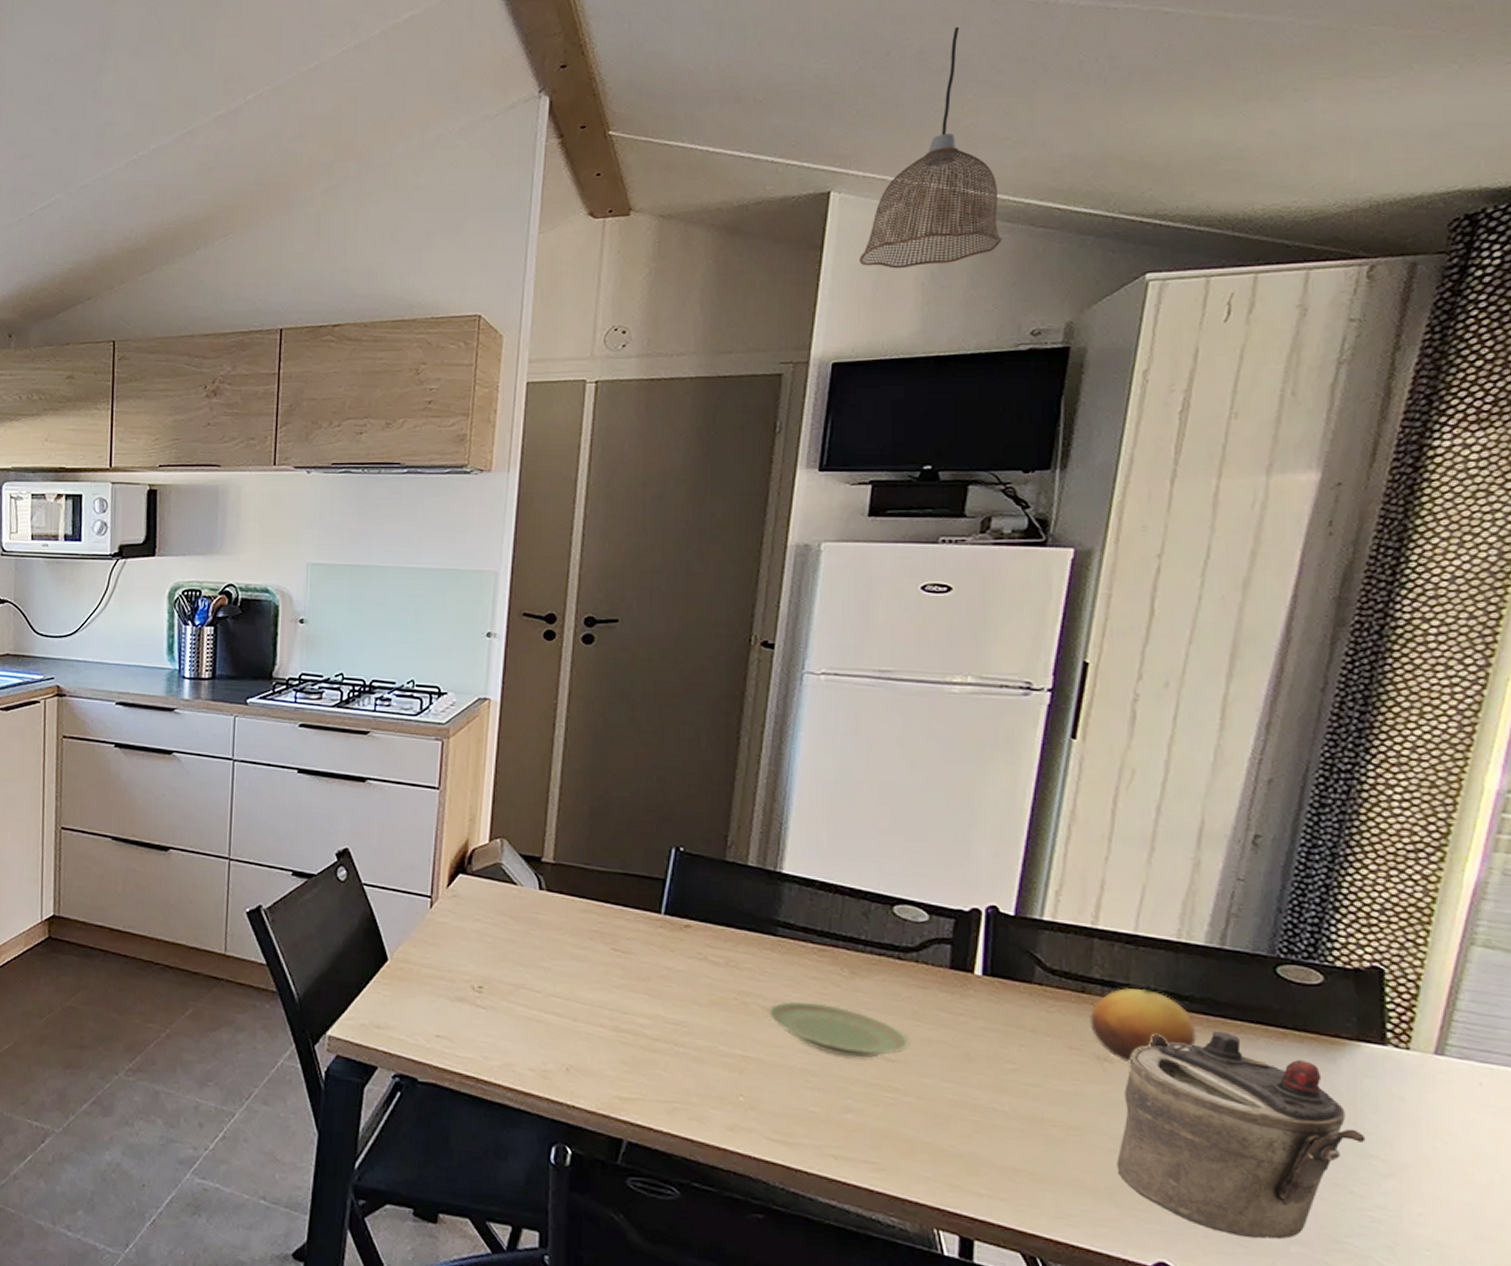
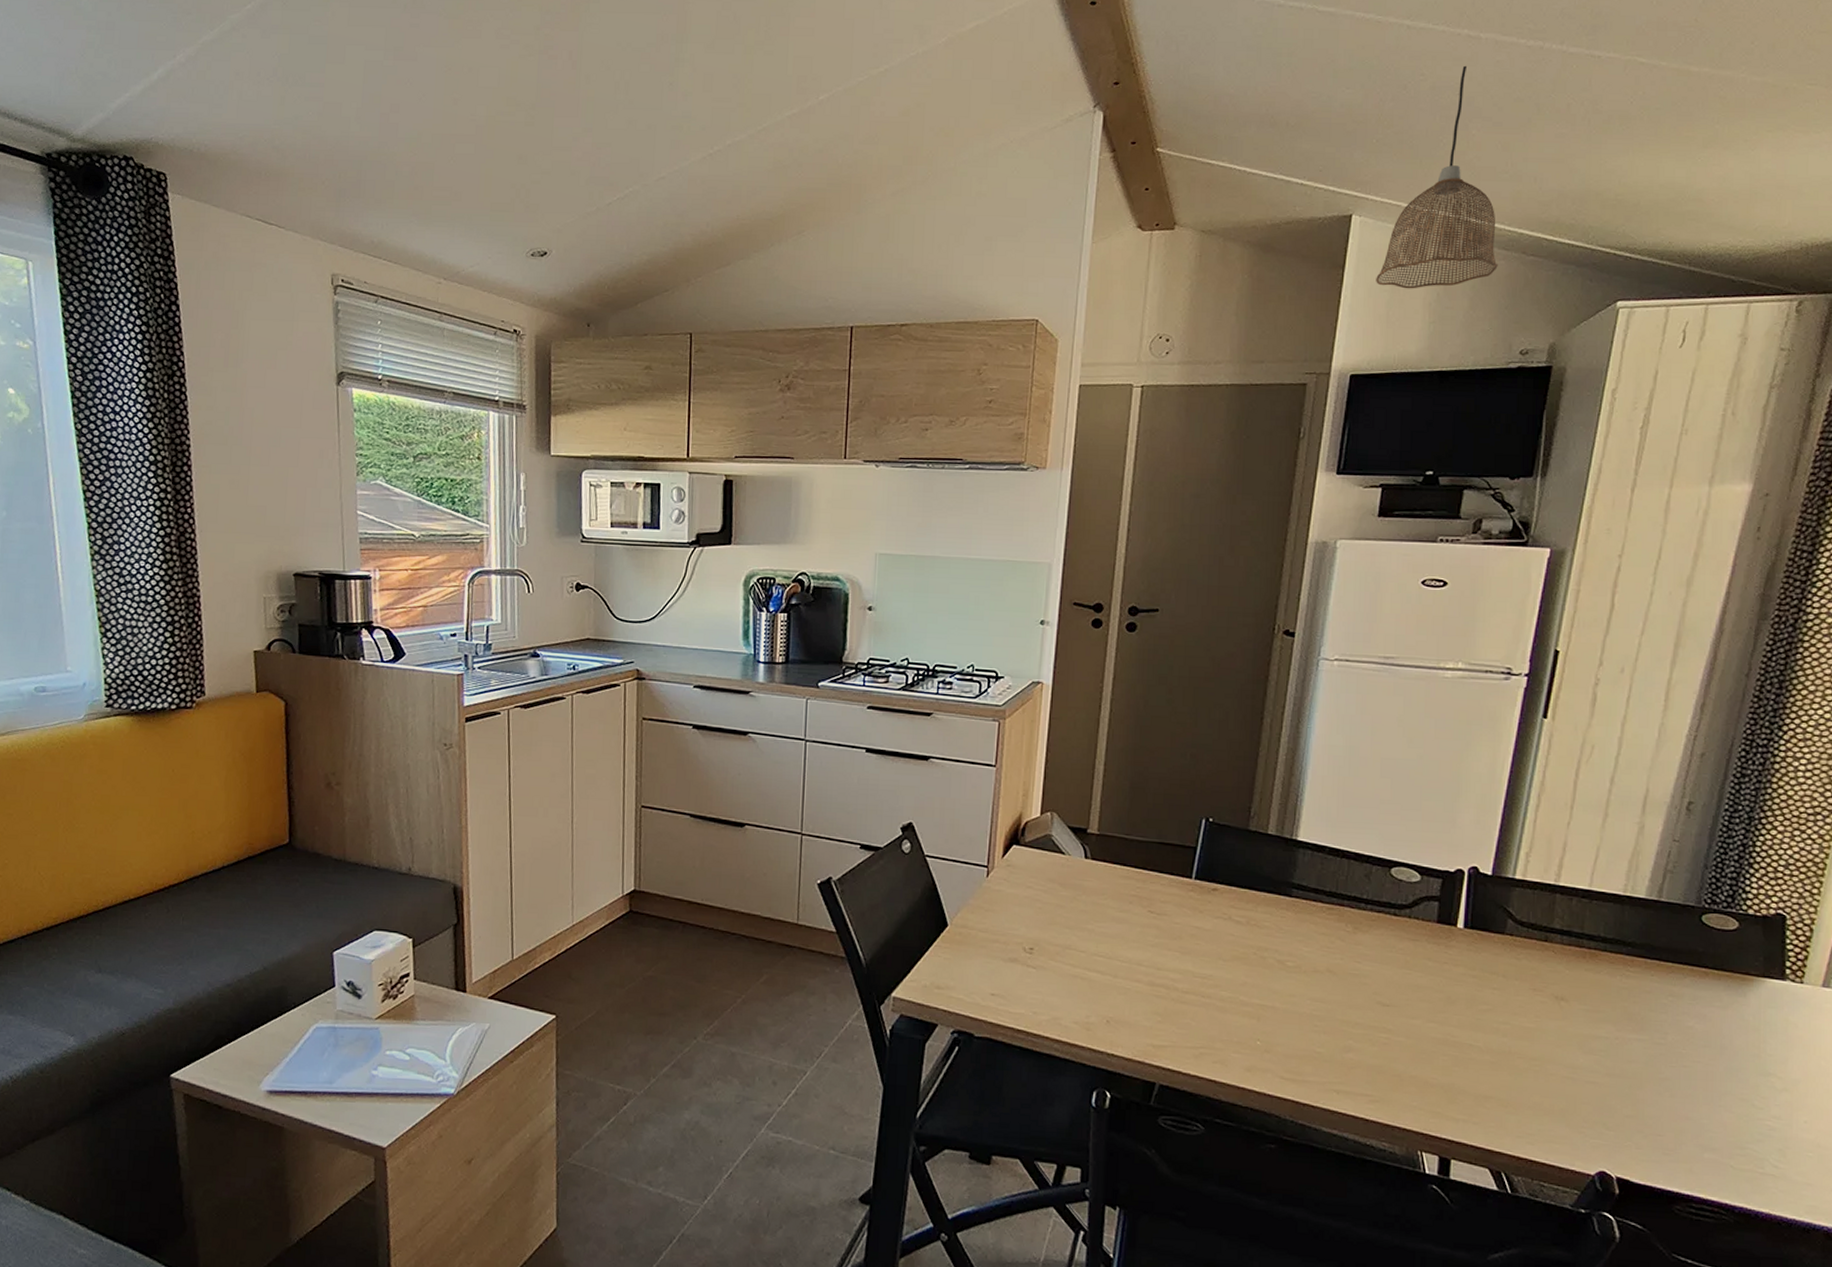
plate: present [768,1000,910,1058] -> none [1283,954,1402,1004]
fruit: present [1090,988,1196,1064] -> none [1551,937,1636,1002]
teapot: present [1116,1030,1366,1240] -> none [1568,971,1766,1148]

